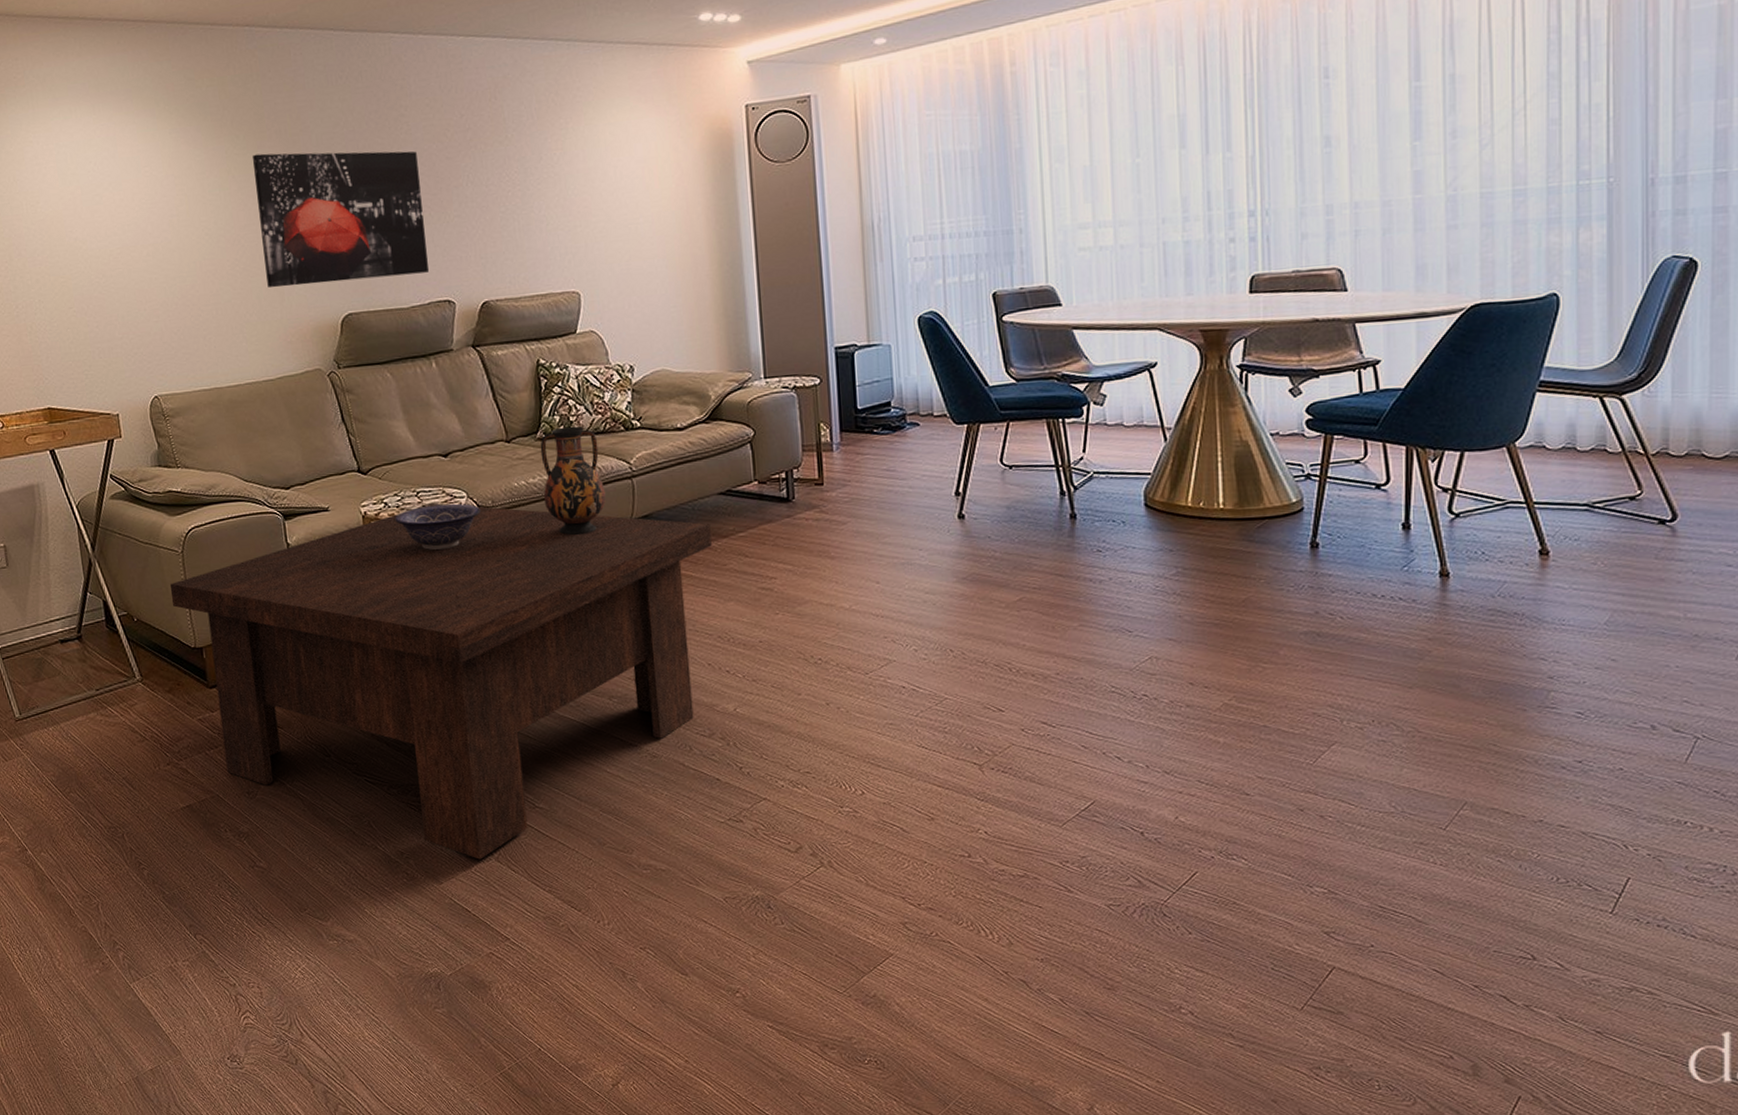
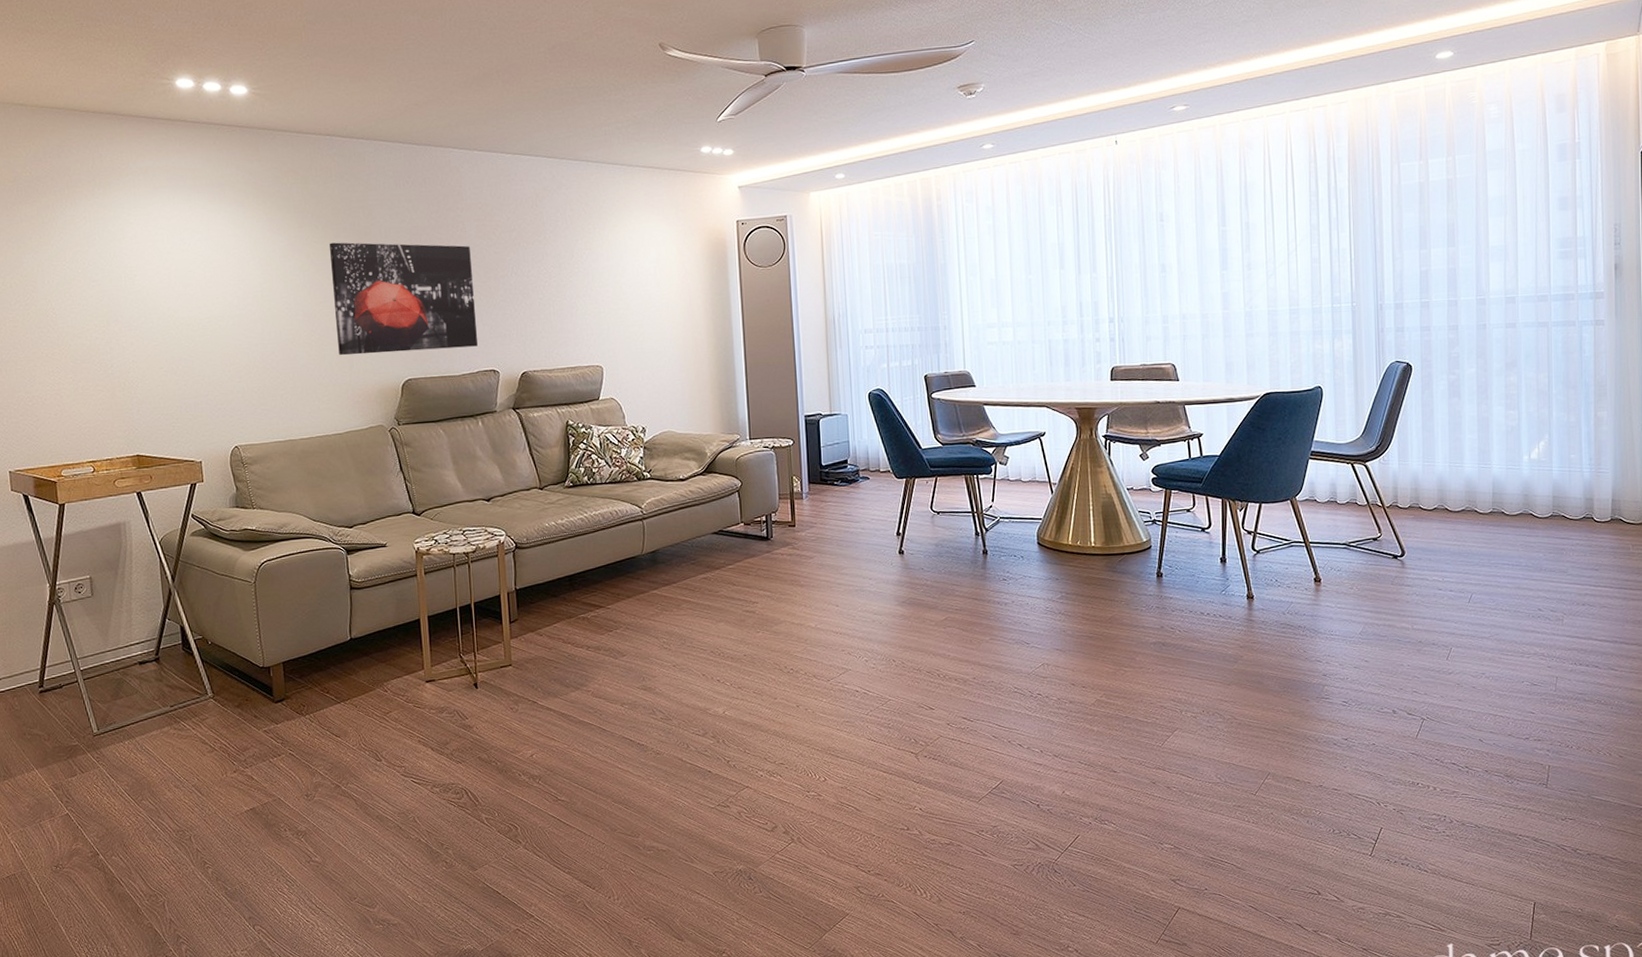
coffee table: present [169,503,712,860] -> none [242,540,707,848]
decorative bowl: present [395,503,481,551] -> none [443,540,517,581]
vase: present [540,426,606,535] -> none [567,476,621,568]

